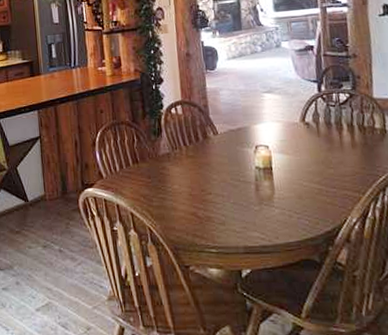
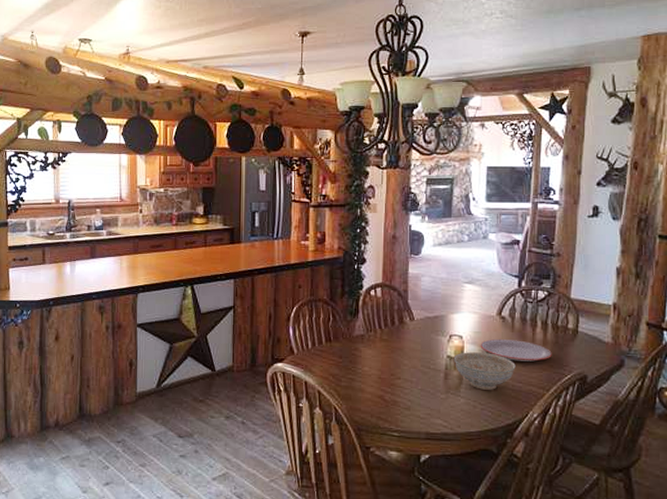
decorative bowl: none [262,160,327,198] -> present [453,352,516,390]
plate: none [287,144,363,166] -> present [480,338,552,362]

